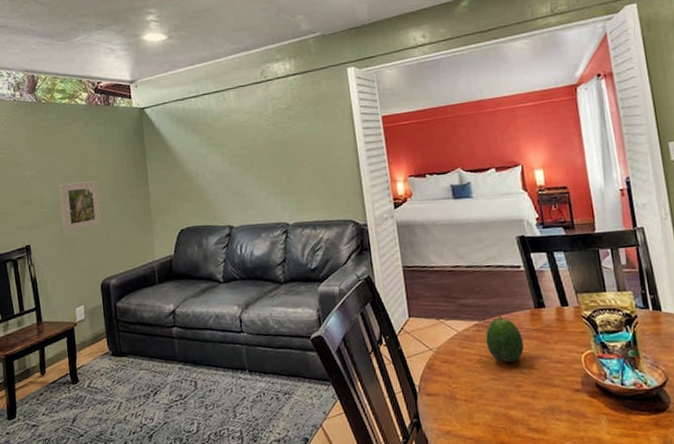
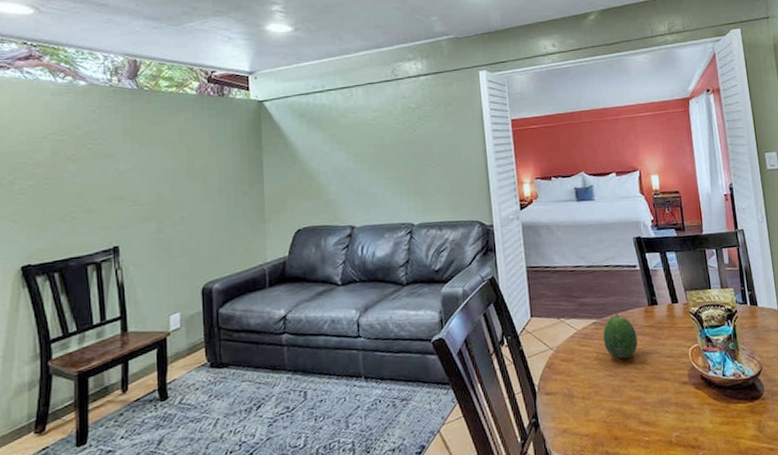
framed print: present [60,180,103,232] -> none [159,176,208,232]

